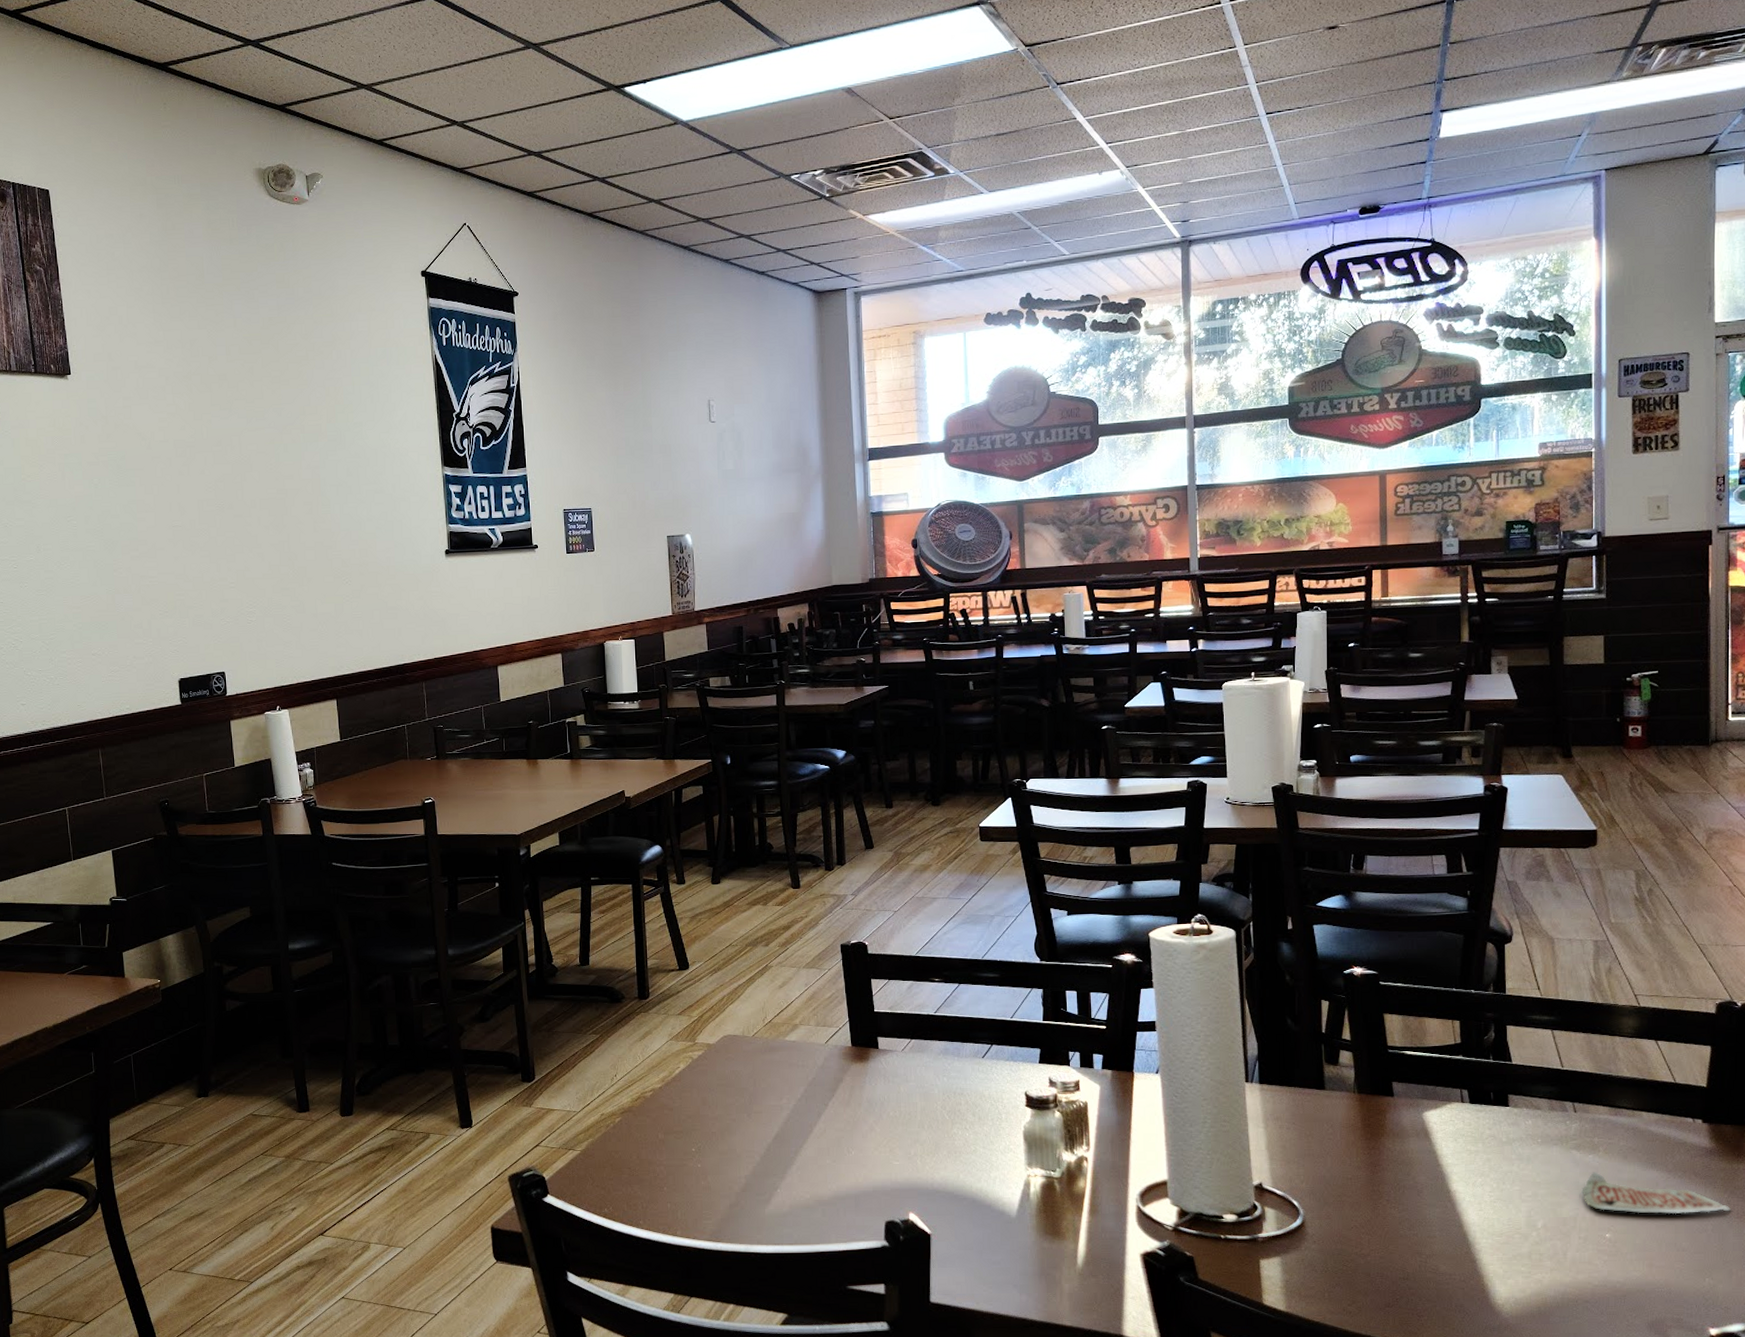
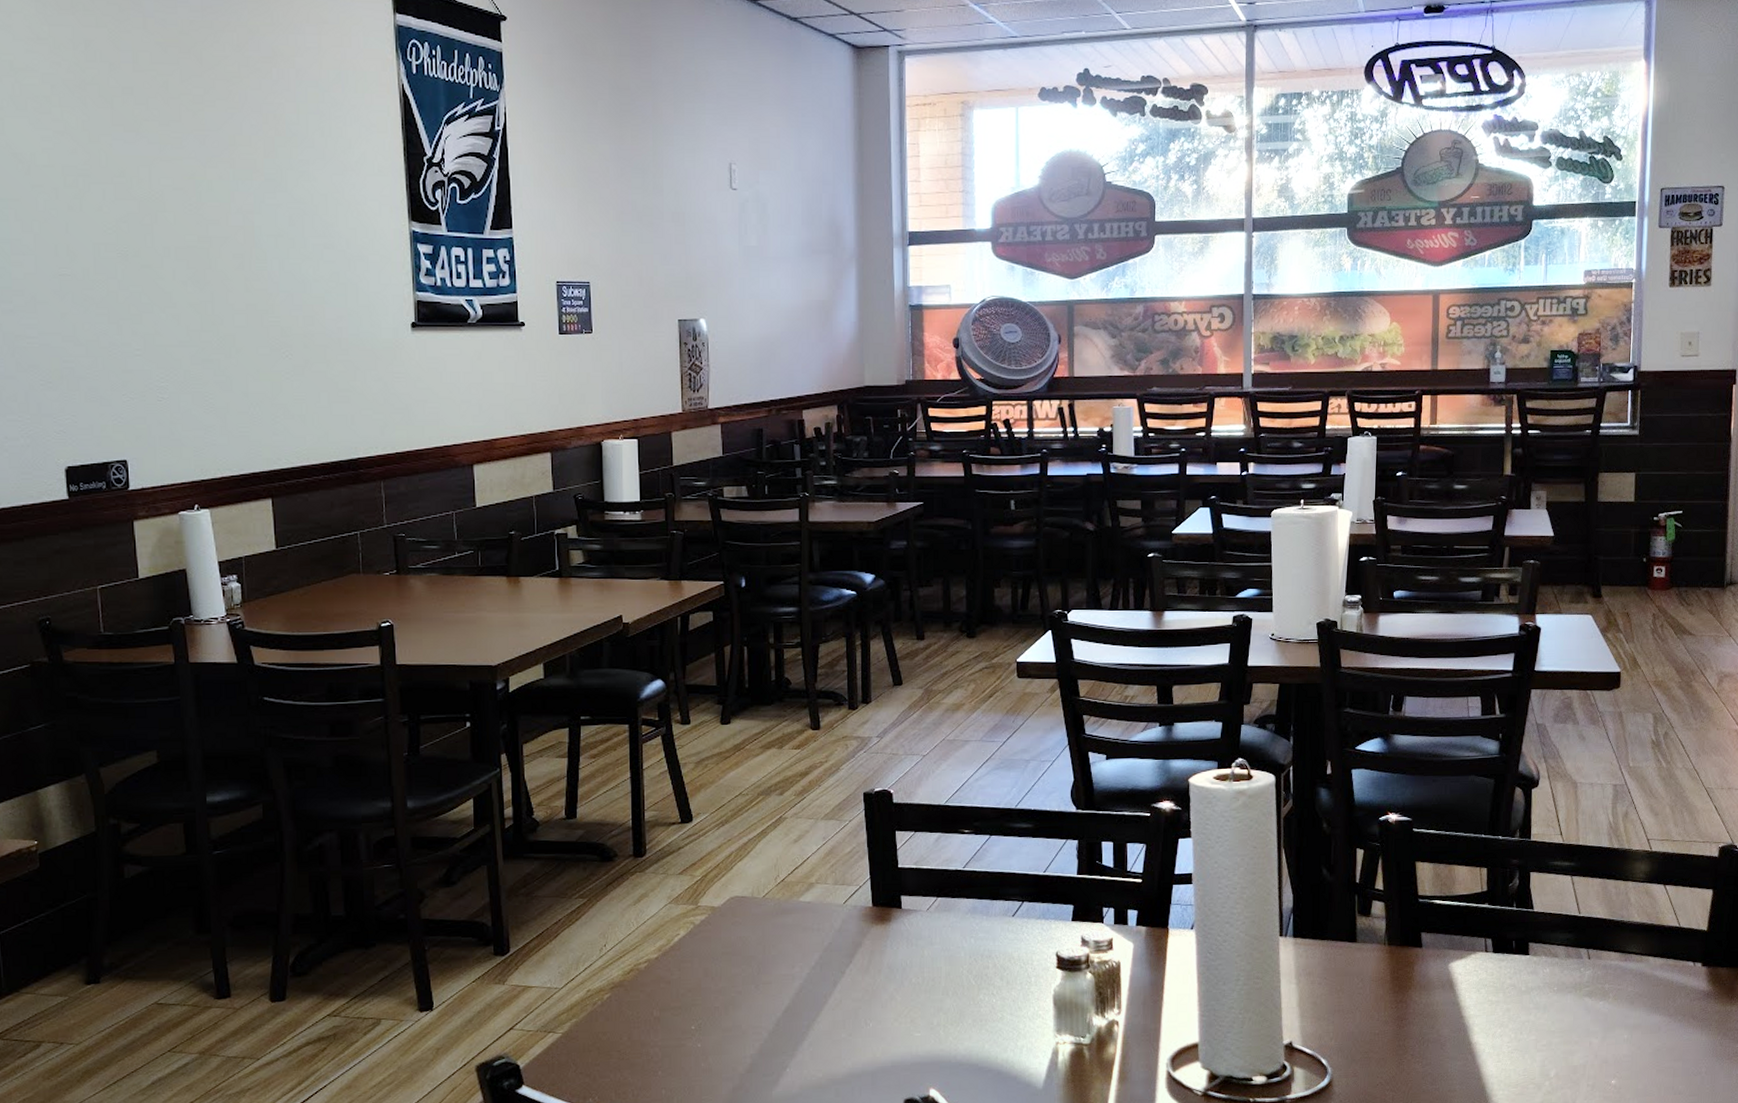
paper cup: present [1581,1172,1731,1215] -> none [1591,1018,1723,1058]

